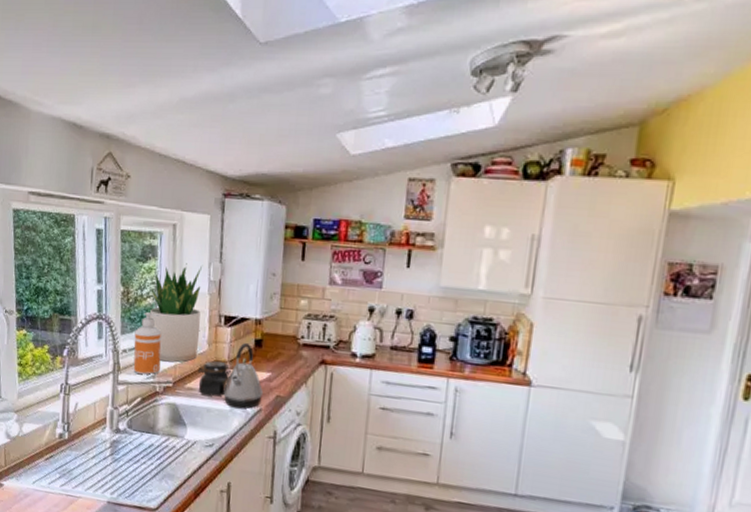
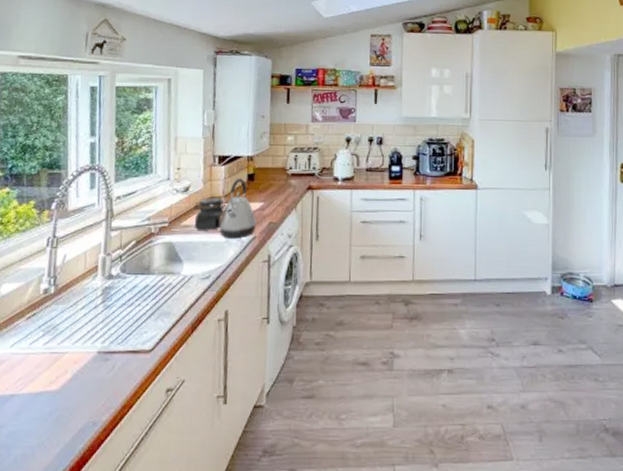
soap dispenser: present [133,312,162,376] -> none [127,159,157,219]
planter: present [150,263,202,363] -> none [145,112,196,203]

